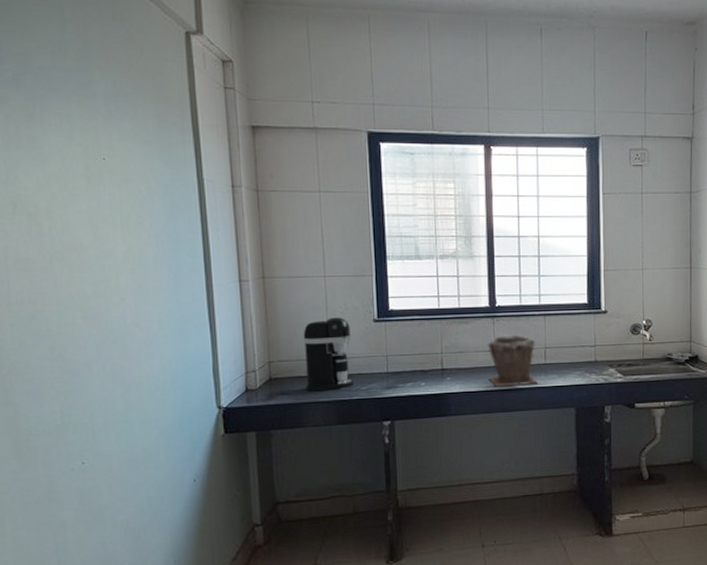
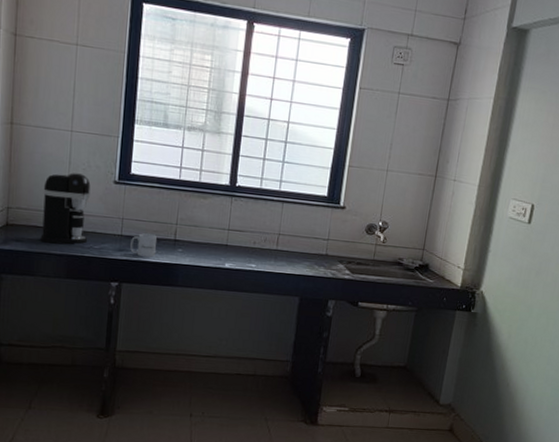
mug: none [398,367,424,391] -> present [130,233,157,258]
plant pot: present [487,333,538,388] -> none [219,214,270,269]

